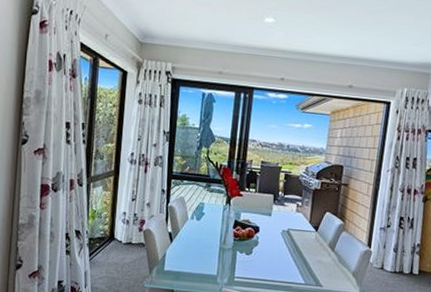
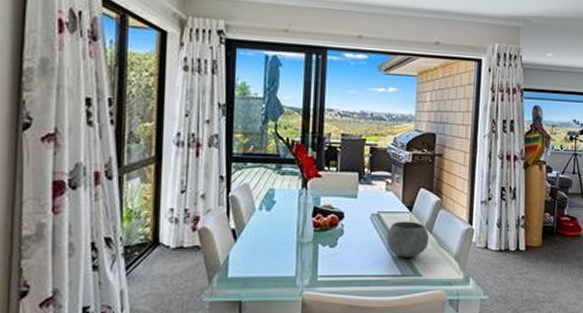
bowl: none [294,238,331,270] -> present [387,221,429,258]

